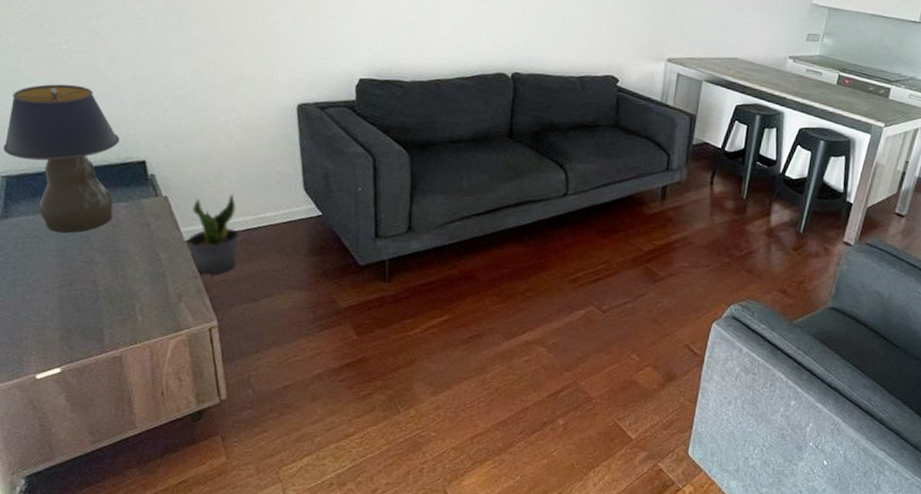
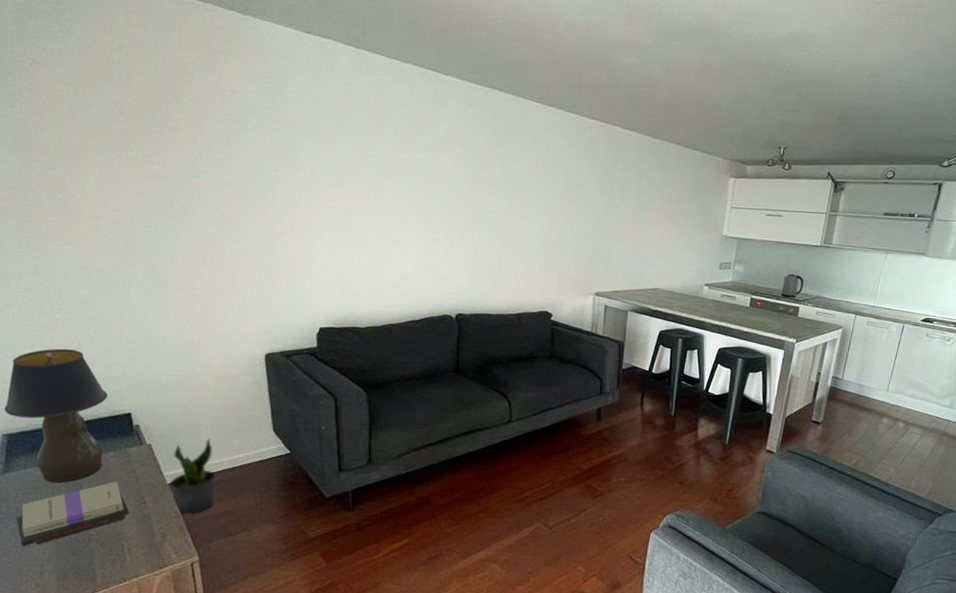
books: none [16,234,141,301] -> present [16,481,129,547]
kettle: none [872,50,899,77] -> present [781,273,804,298]

